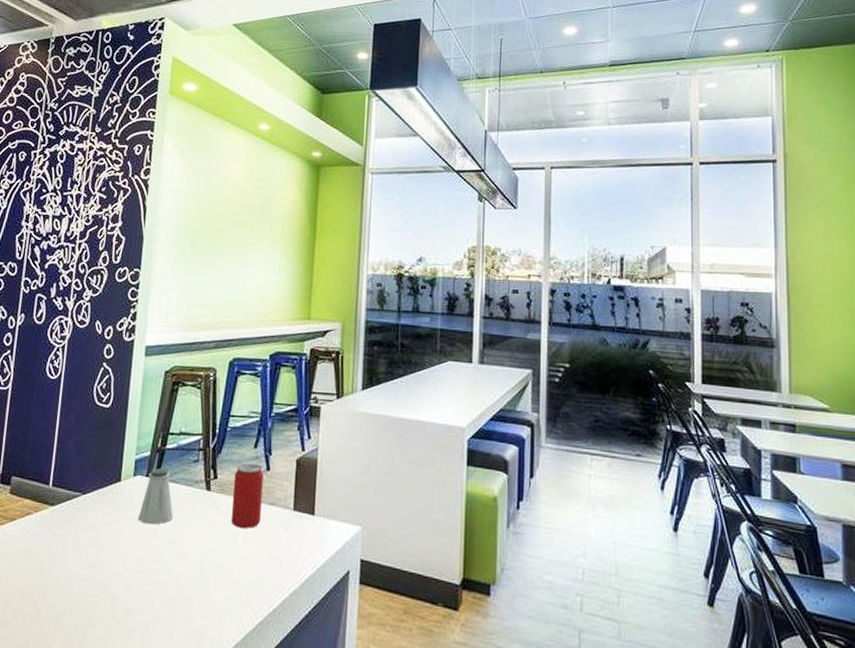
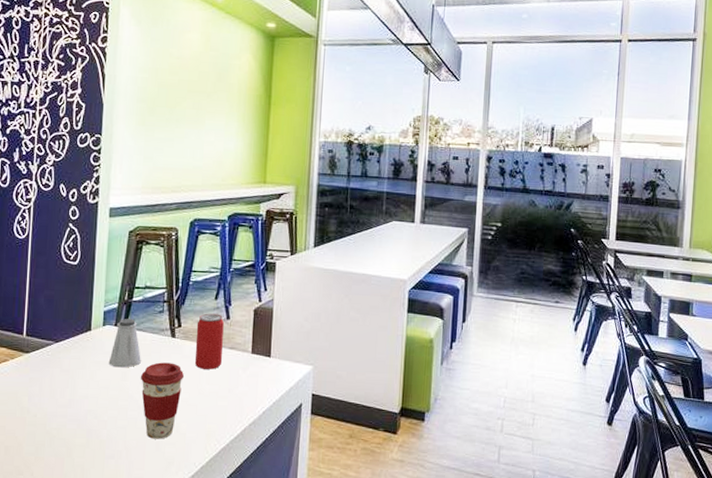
coffee cup: none [171,519,219,610] -> present [140,362,184,439]

